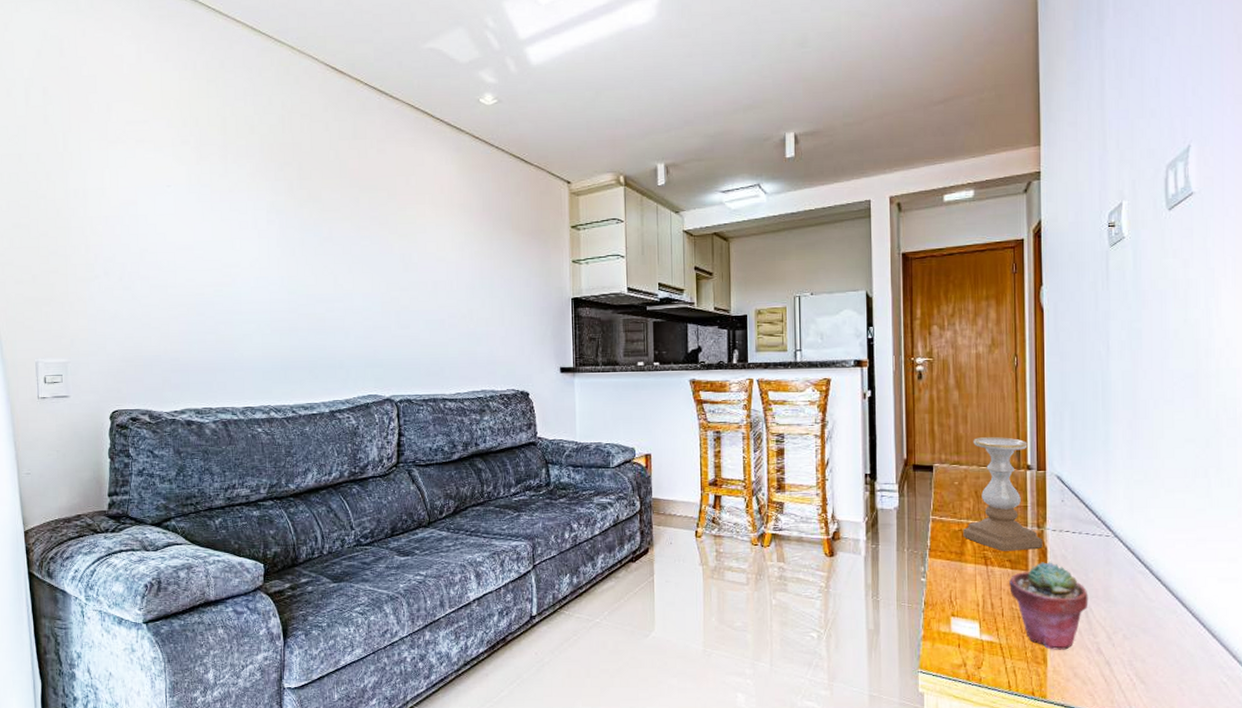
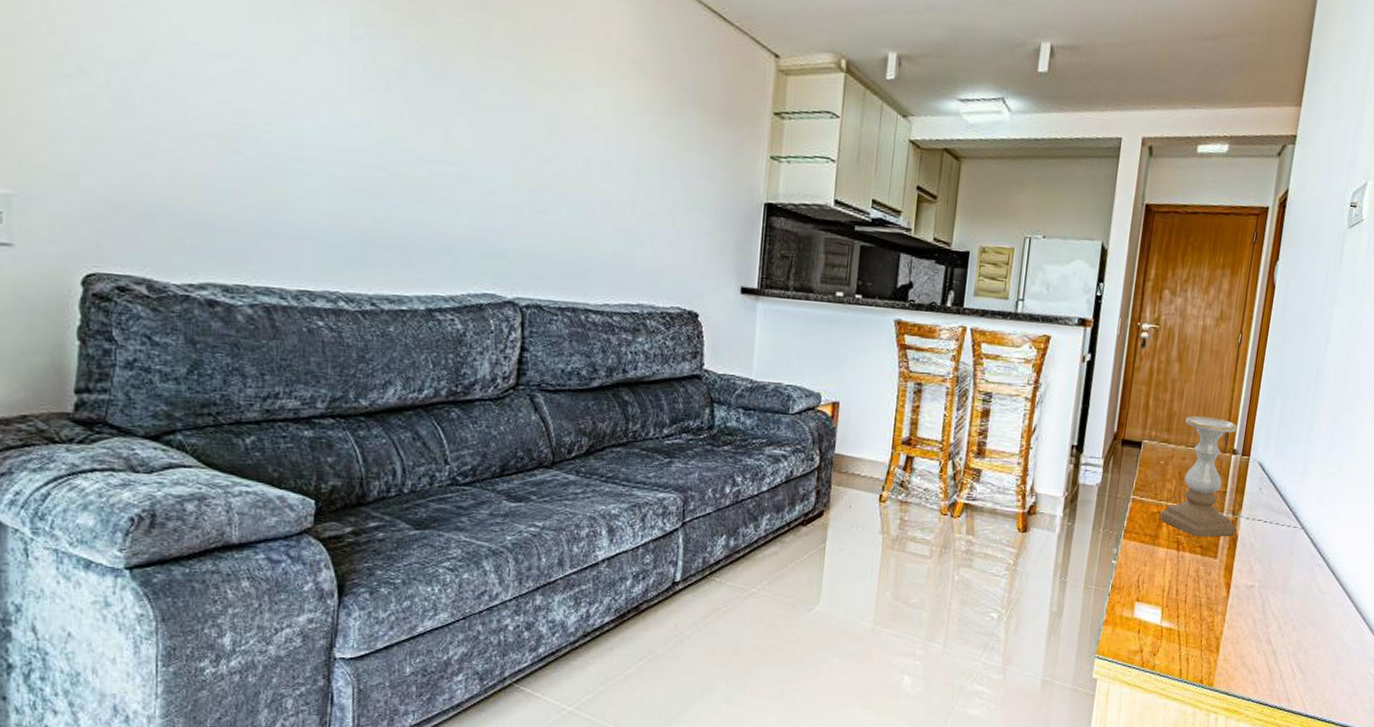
potted succulent: present [1009,562,1089,650] -> none [1196,550,1268,639]

